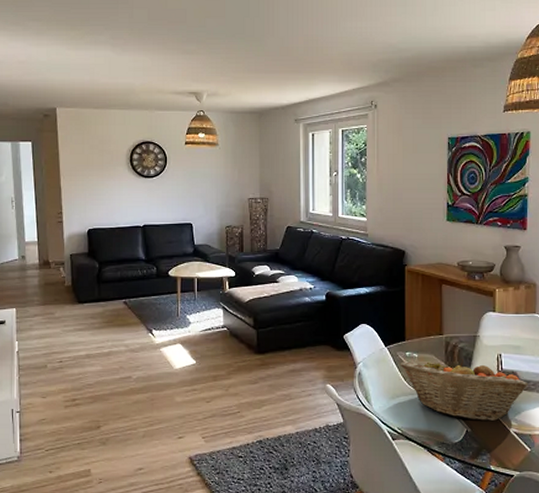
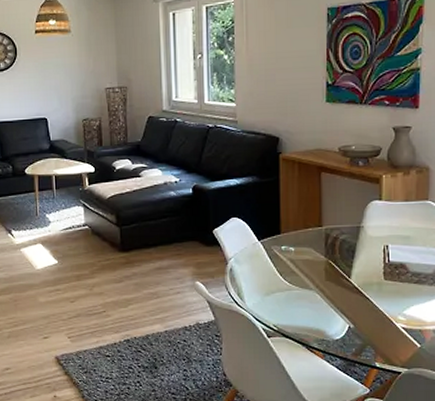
fruit basket: present [400,359,528,421] -> none [275,252,418,316]

